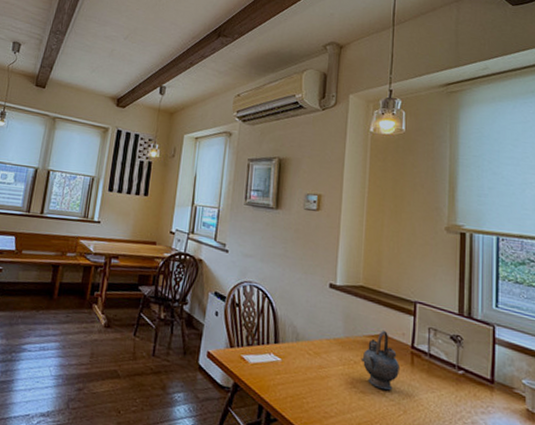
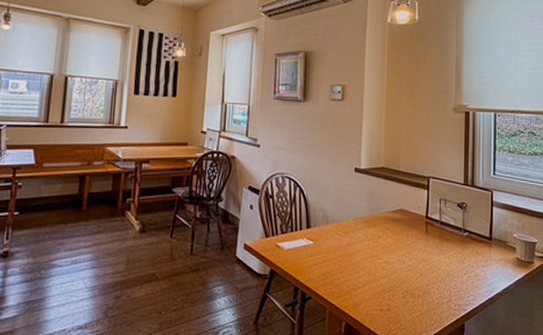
teapot: present [362,330,399,391] -> none [384,205,416,258]

